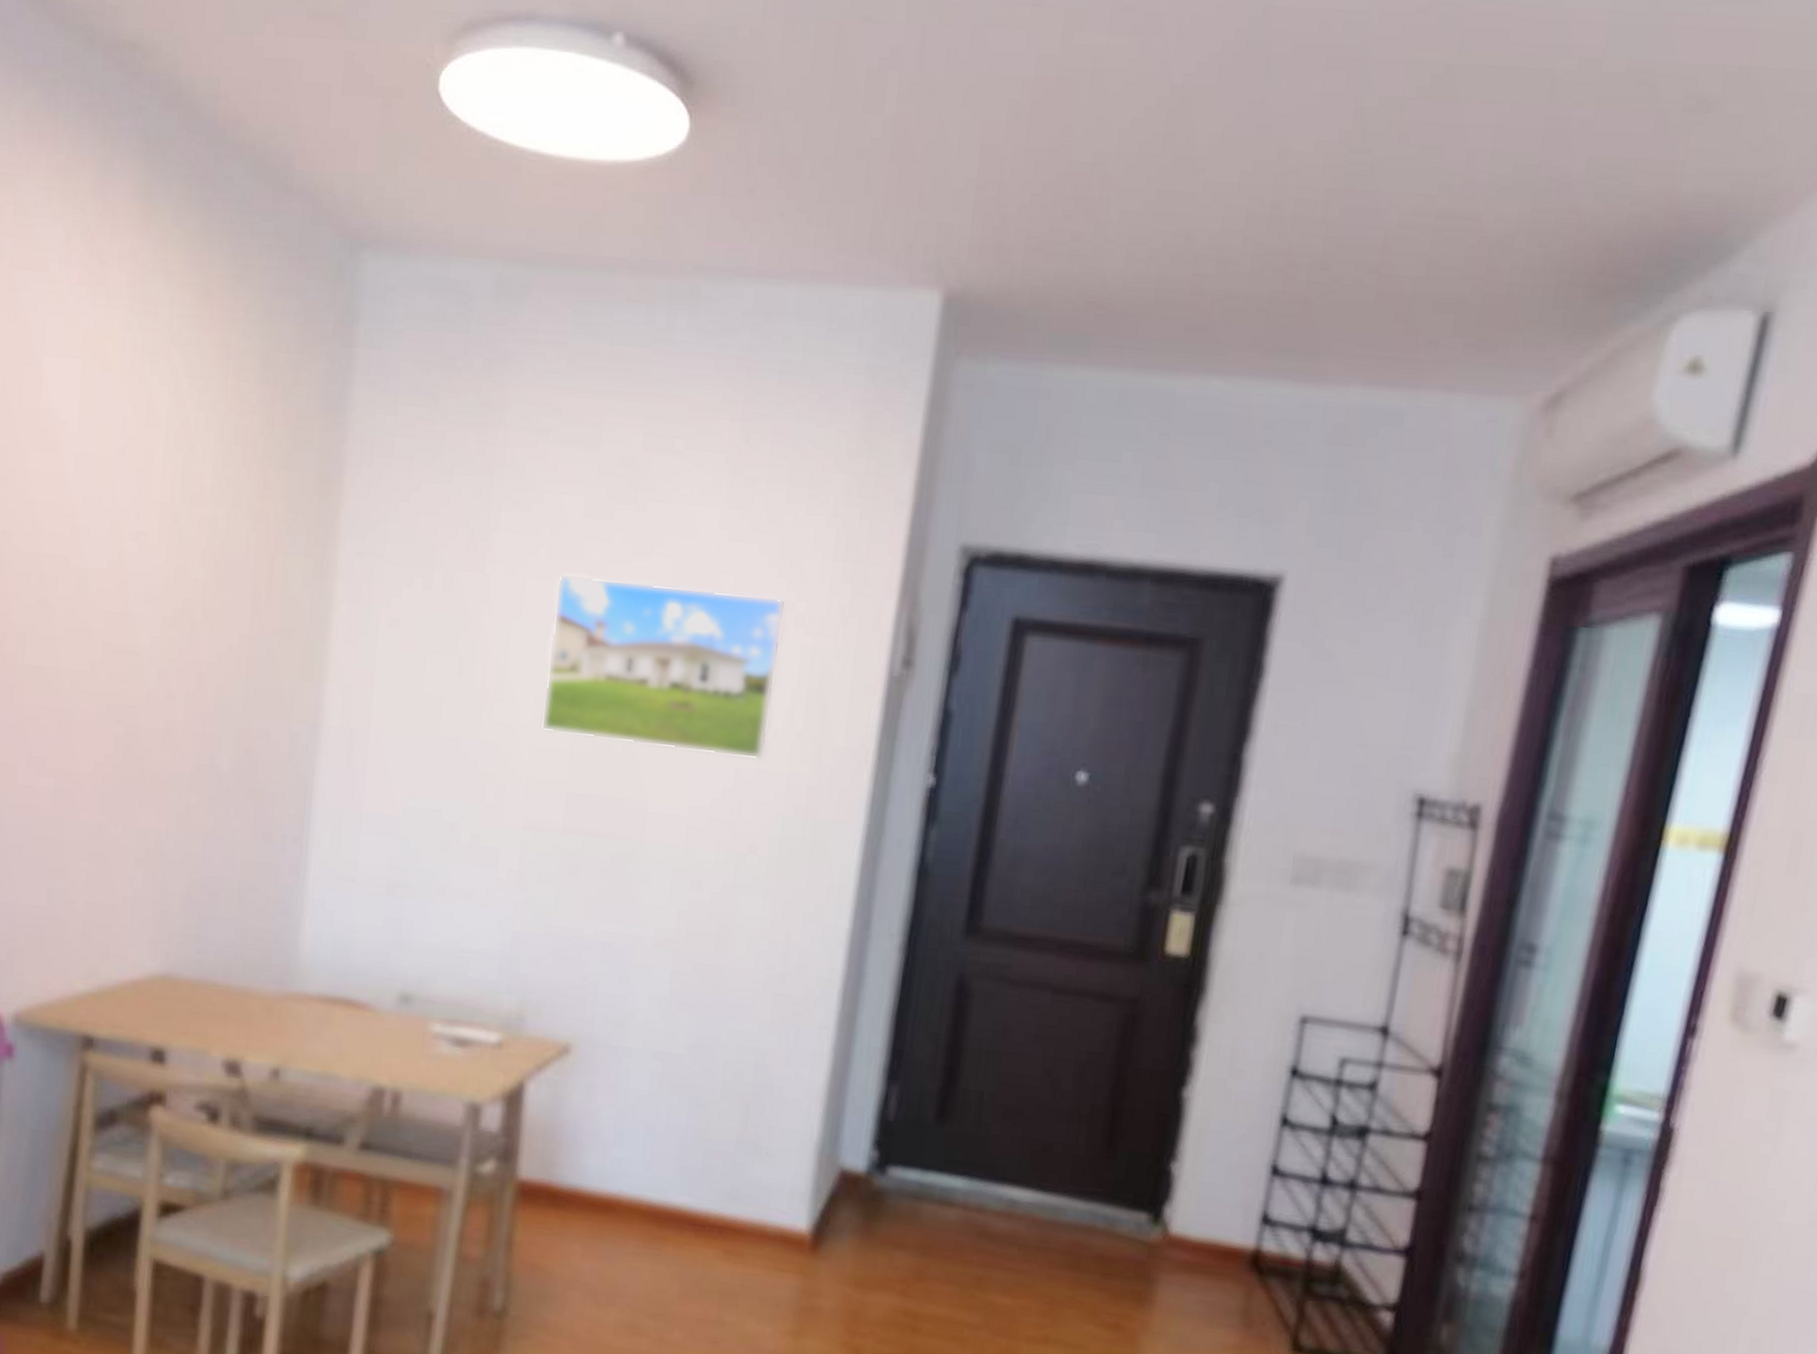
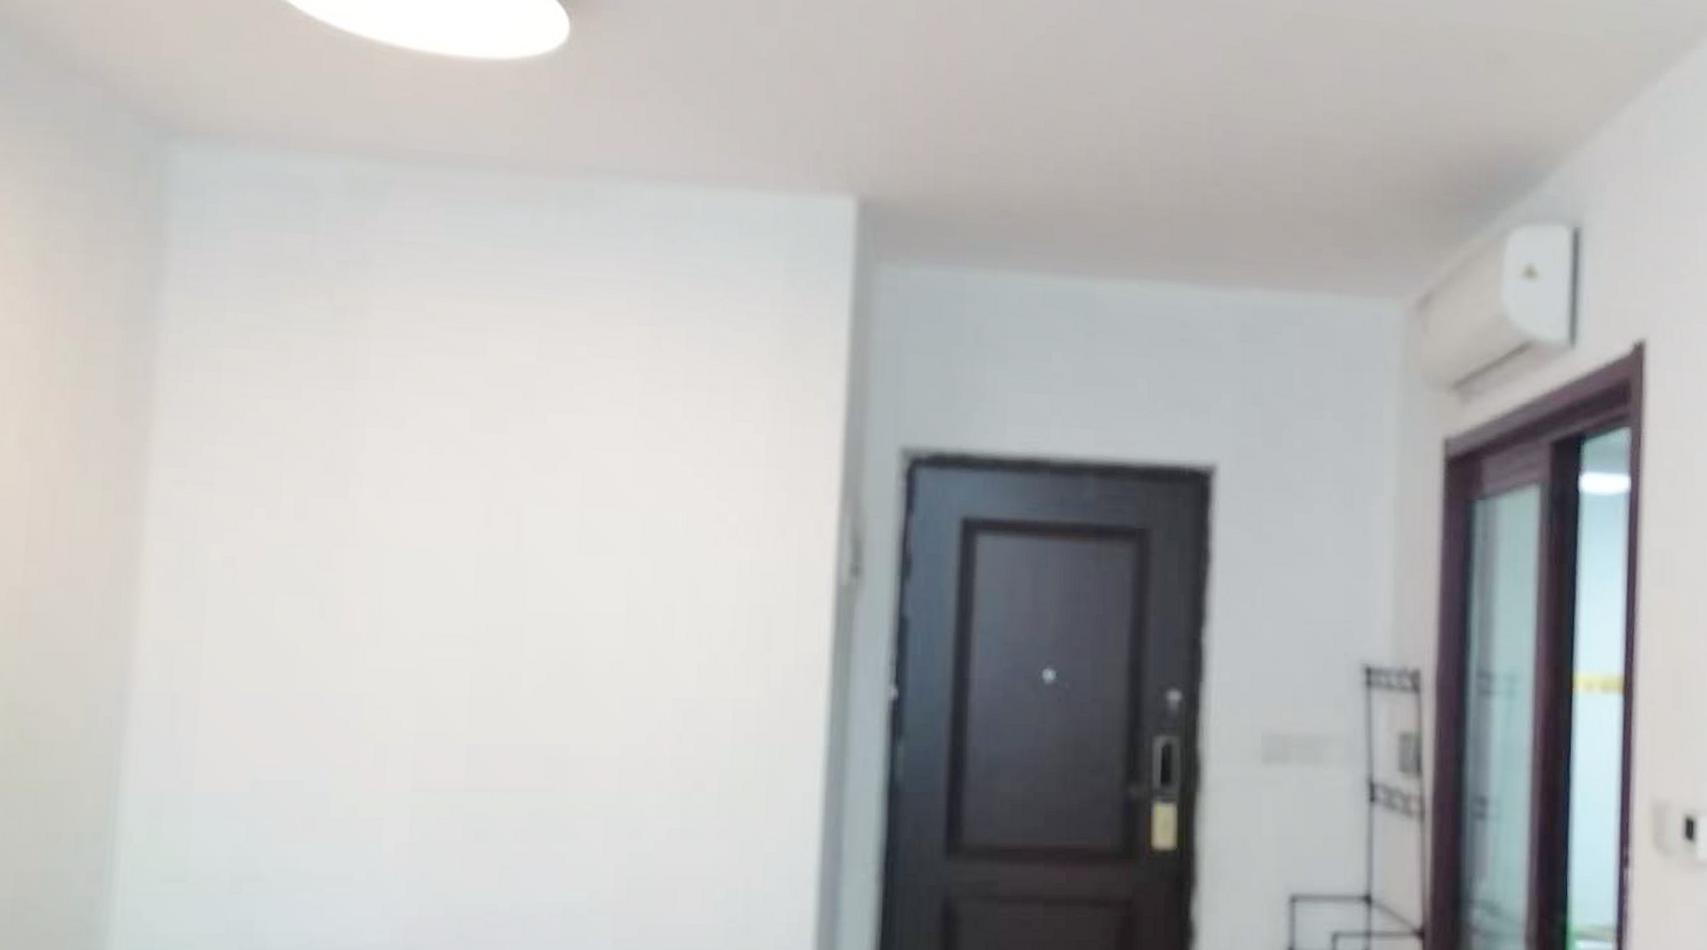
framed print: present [541,574,786,761] -> none [430,495,717,688]

